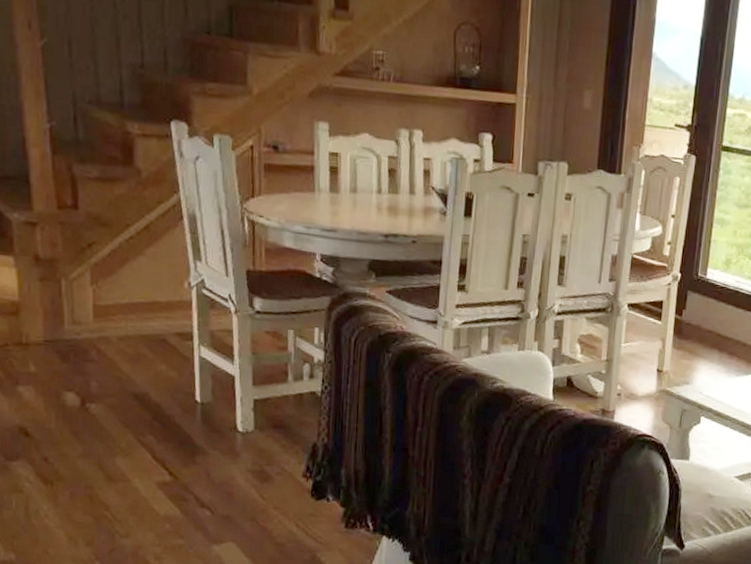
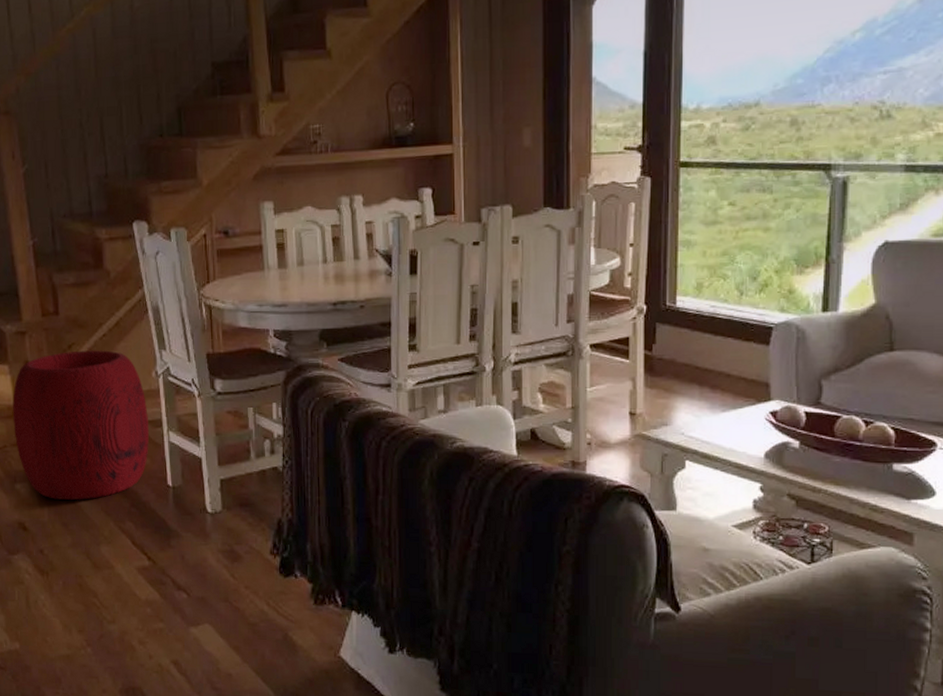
pouf: none [18,250,178,409] -> present [12,350,149,500]

